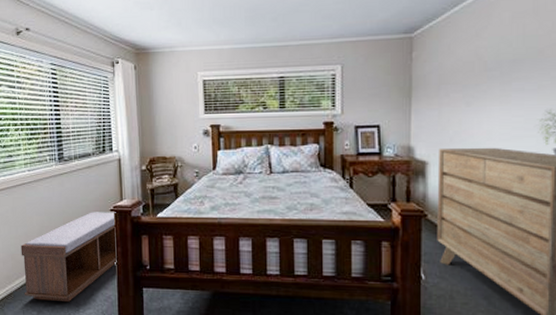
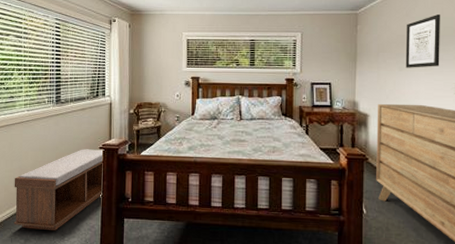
wall art: none [474,32,521,103] -> present [405,15,440,68]

